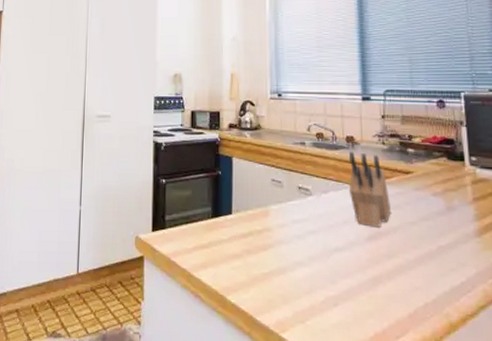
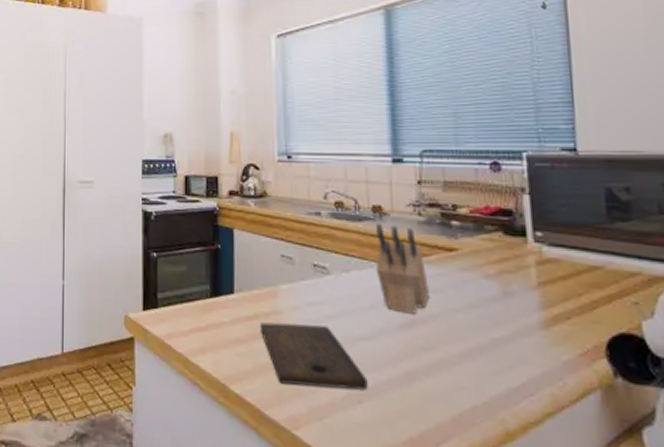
cutting board: none [254,239,342,294] -> present [261,322,368,390]

